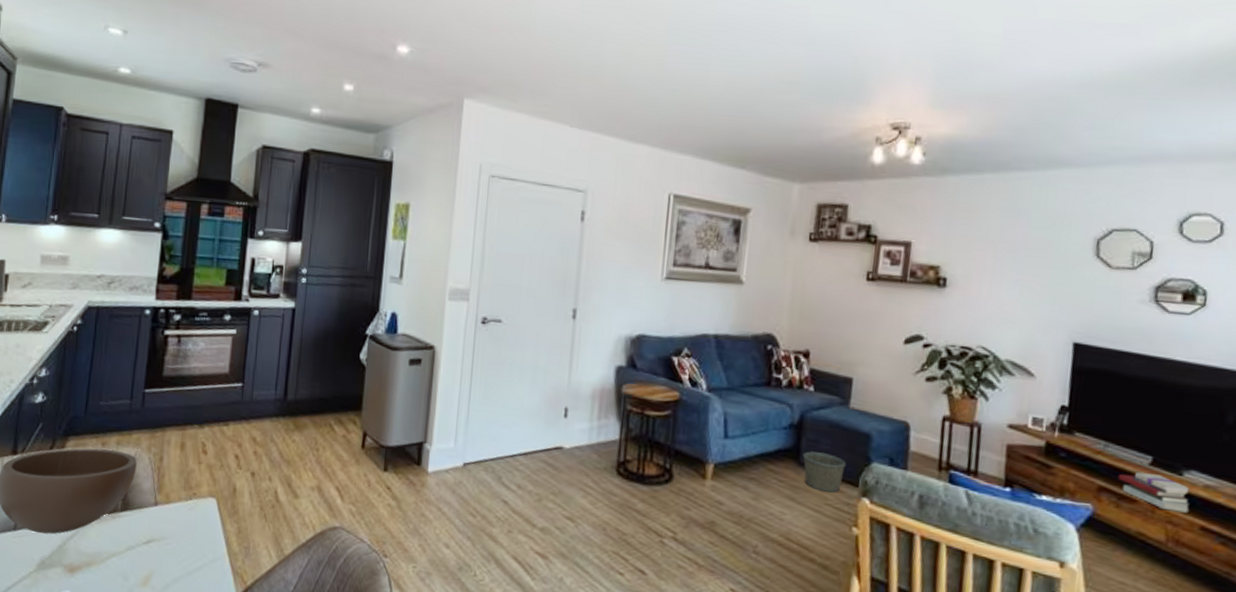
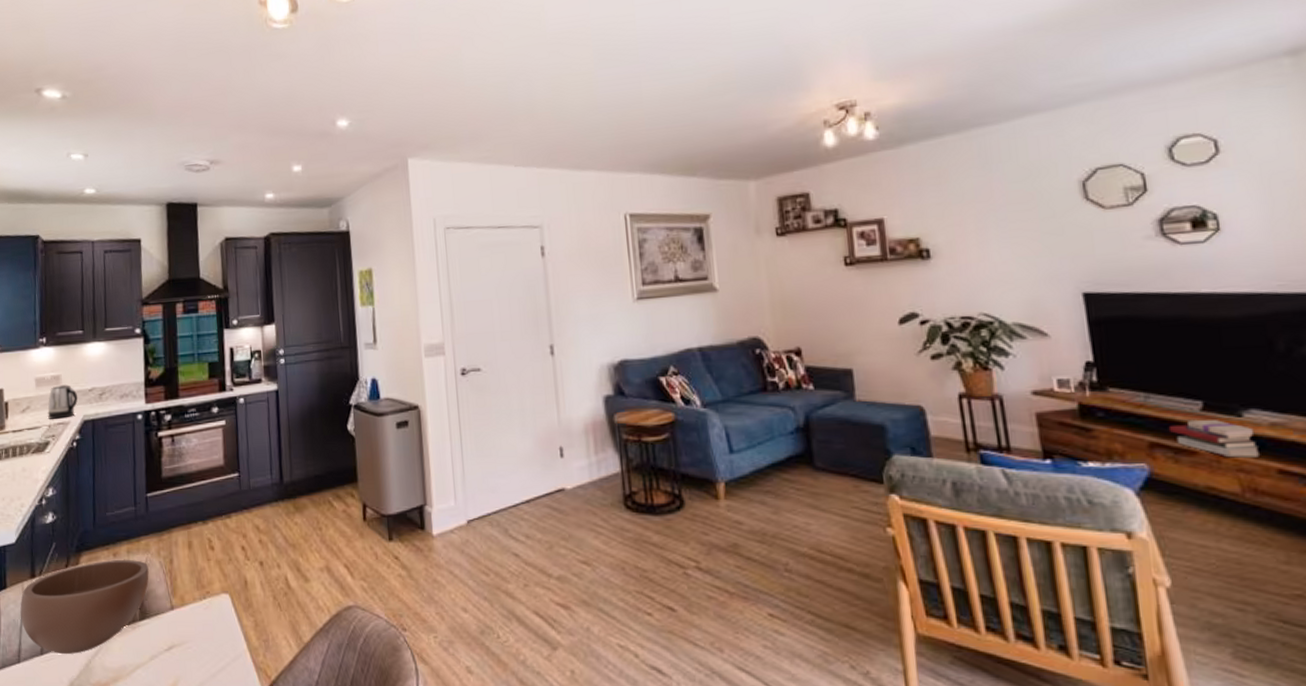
kettle: none [50,266,85,301] -> present [47,384,78,419]
basket: present [802,451,847,493] -> none [816,453,866,494]

